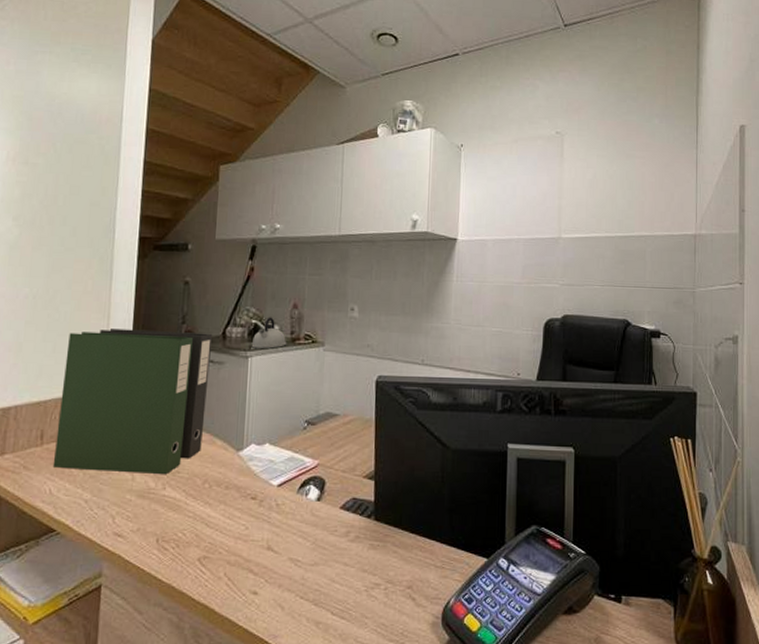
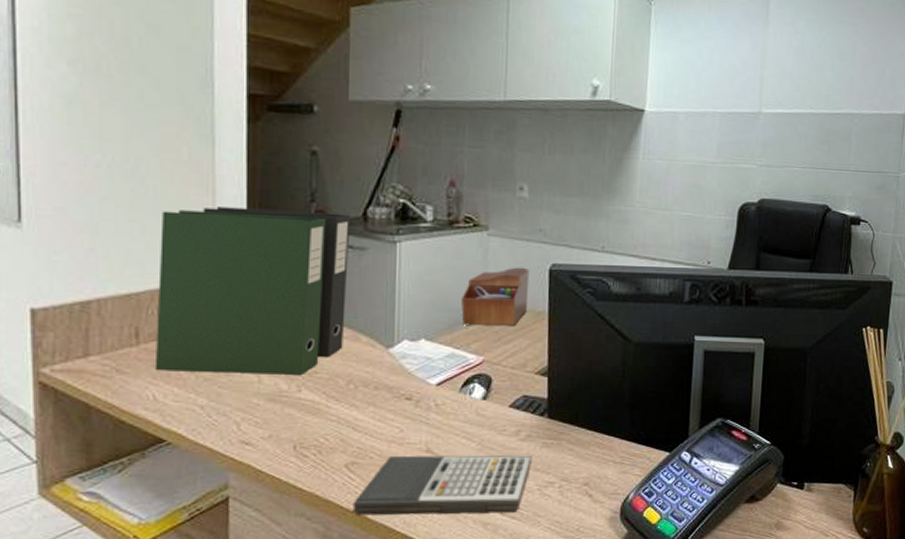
calculator: none [202,551,360,613] -> present [352,455,532,516]
kettle: present [251,317,287,349] -> none [399,195,444,233]
sewing box: none [300,379,359,432] -> present [461,267,530,325]

